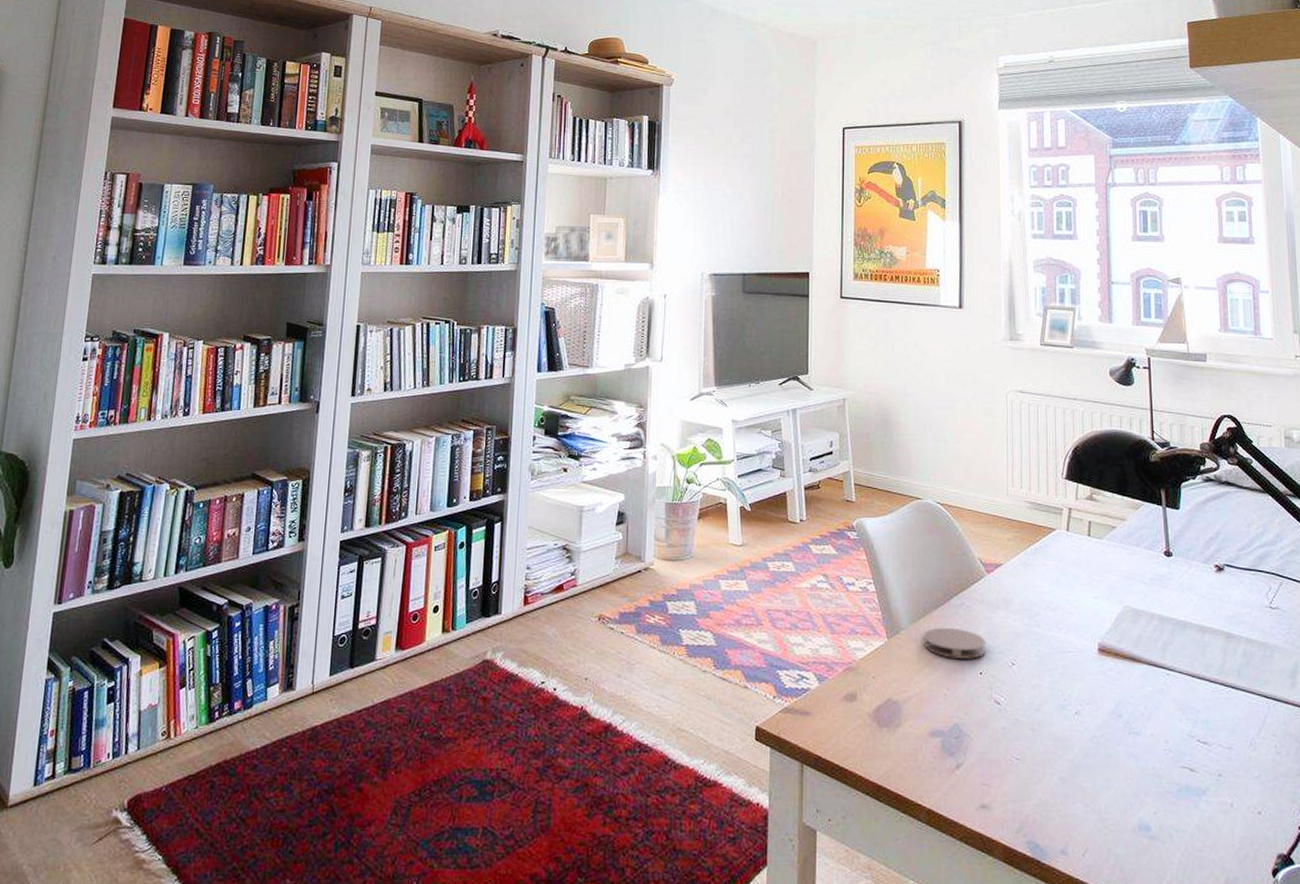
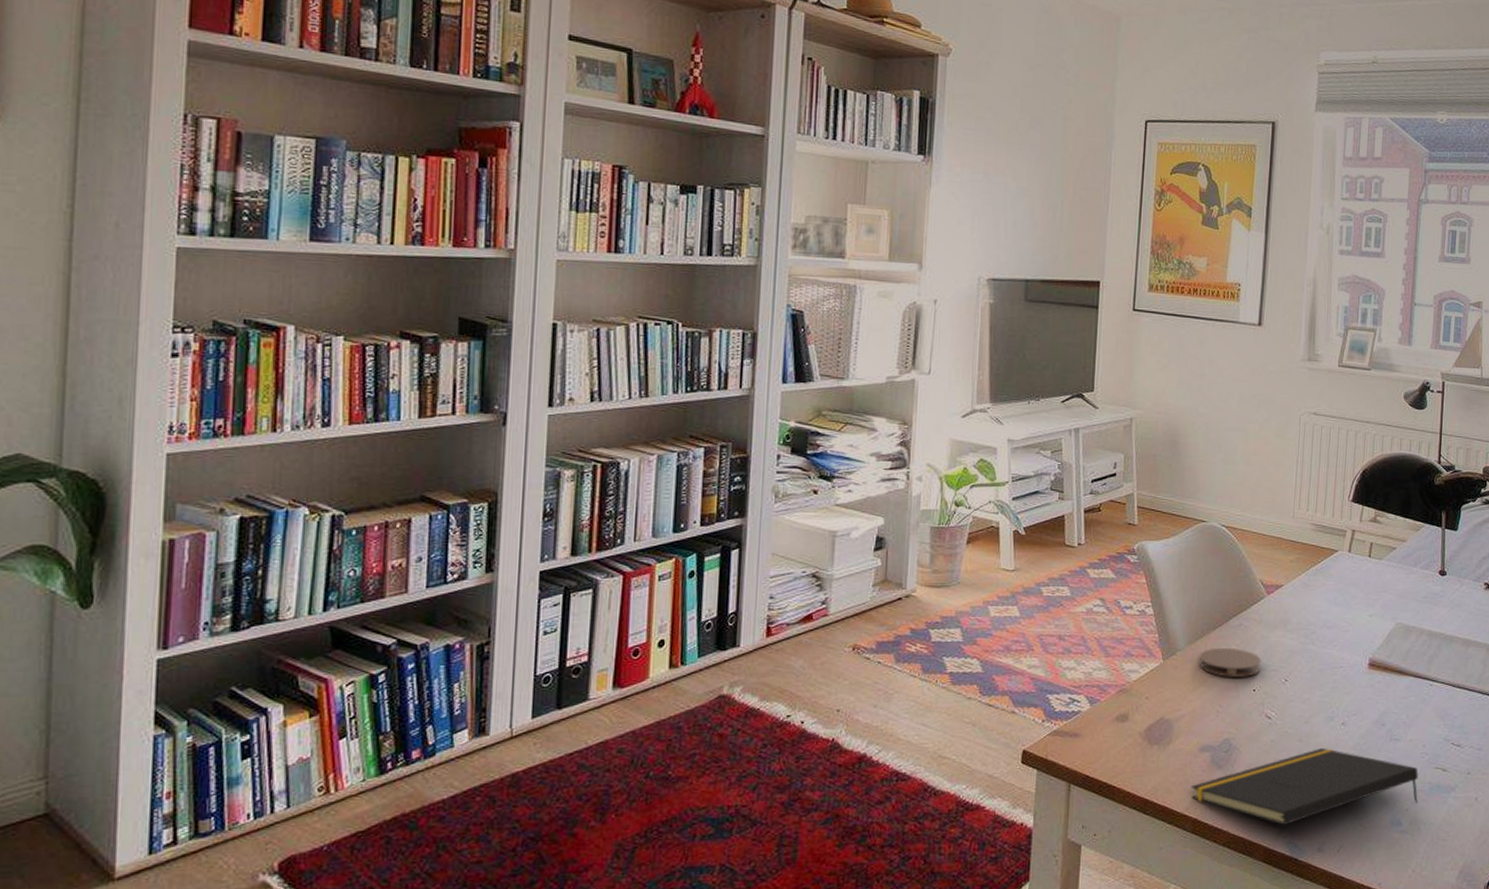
notepad: none [923,738,1167,823] -> present [1190,747,1419,826]

